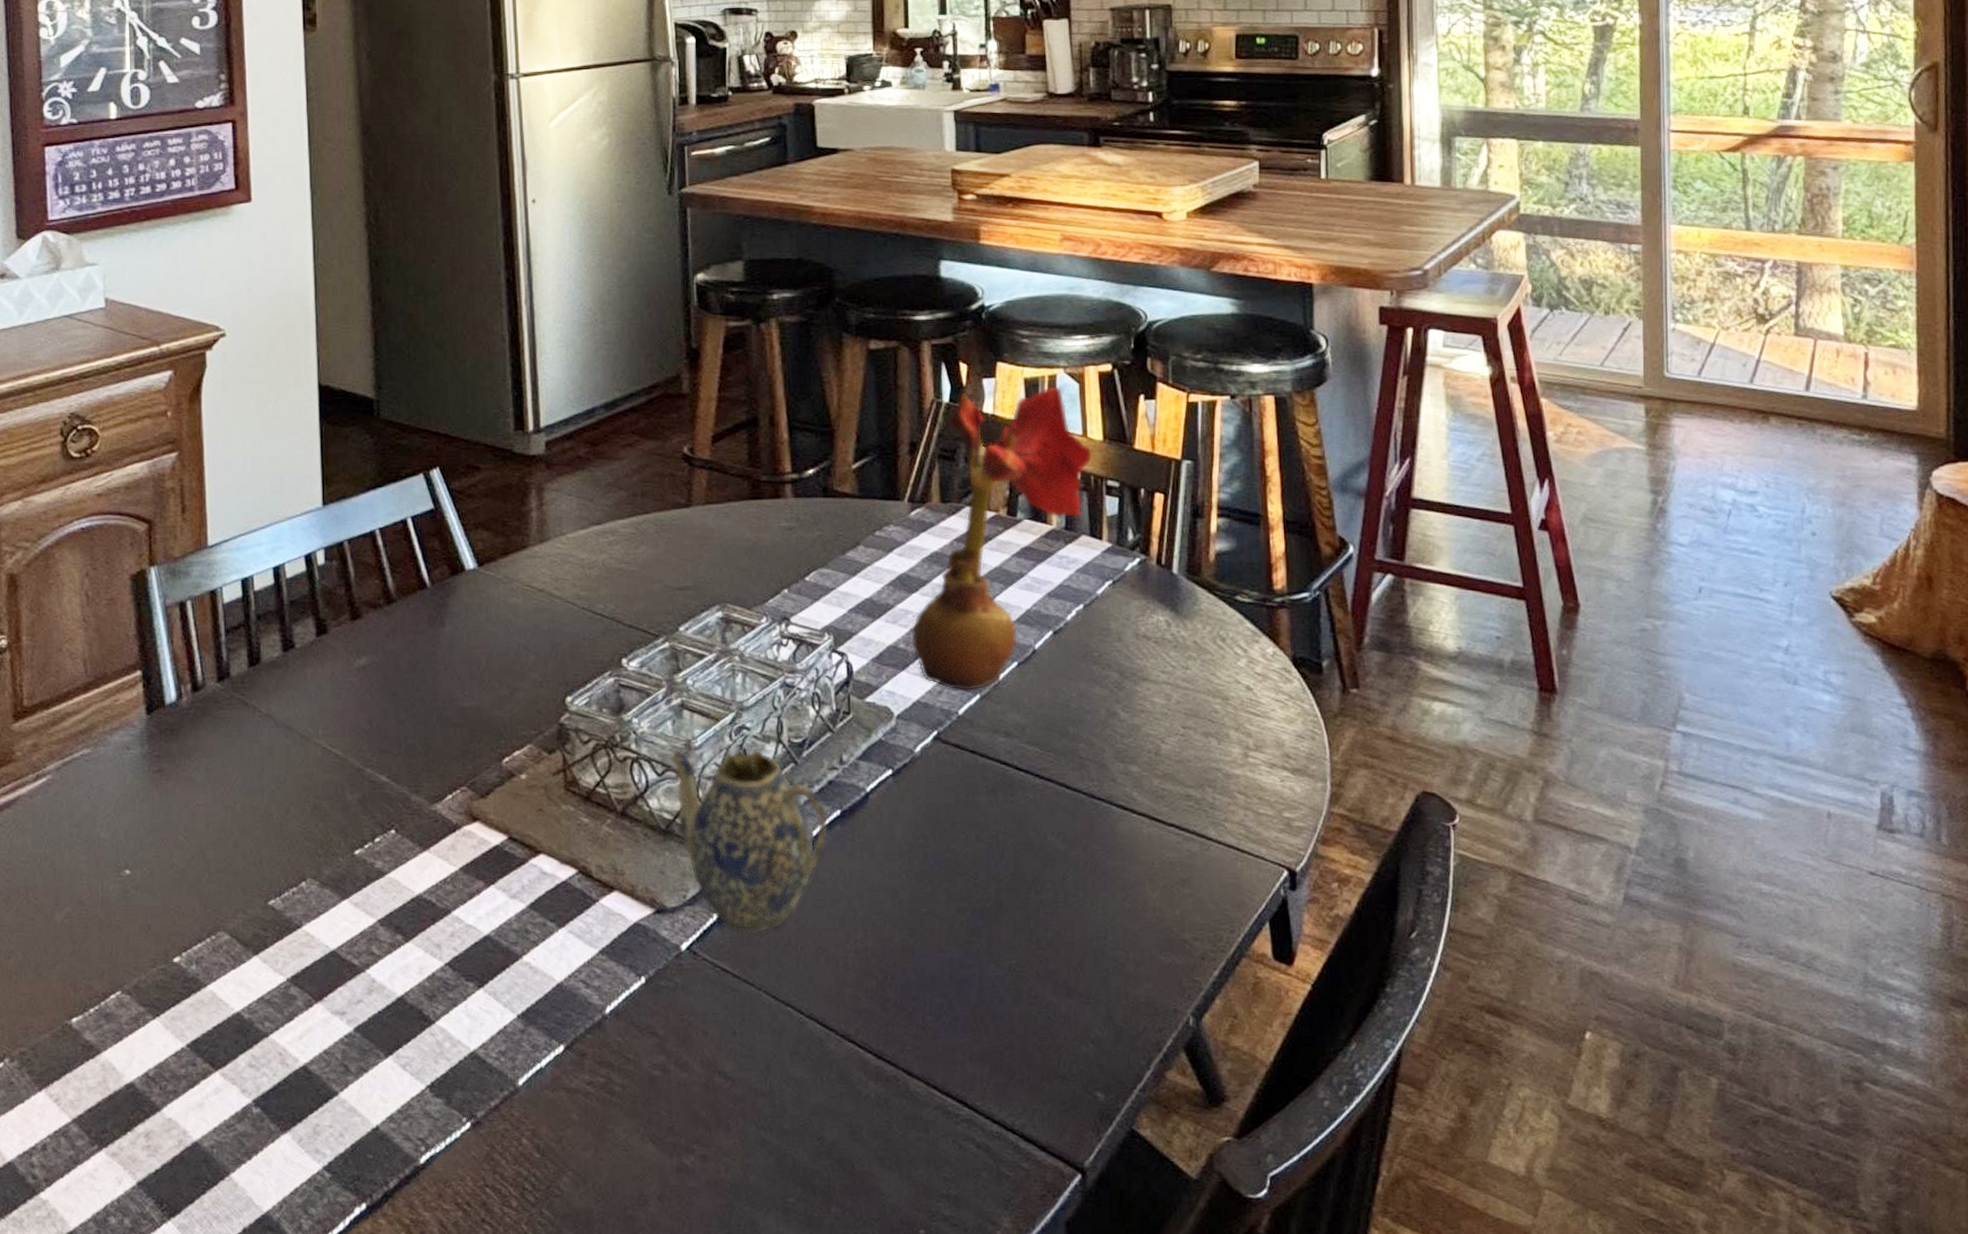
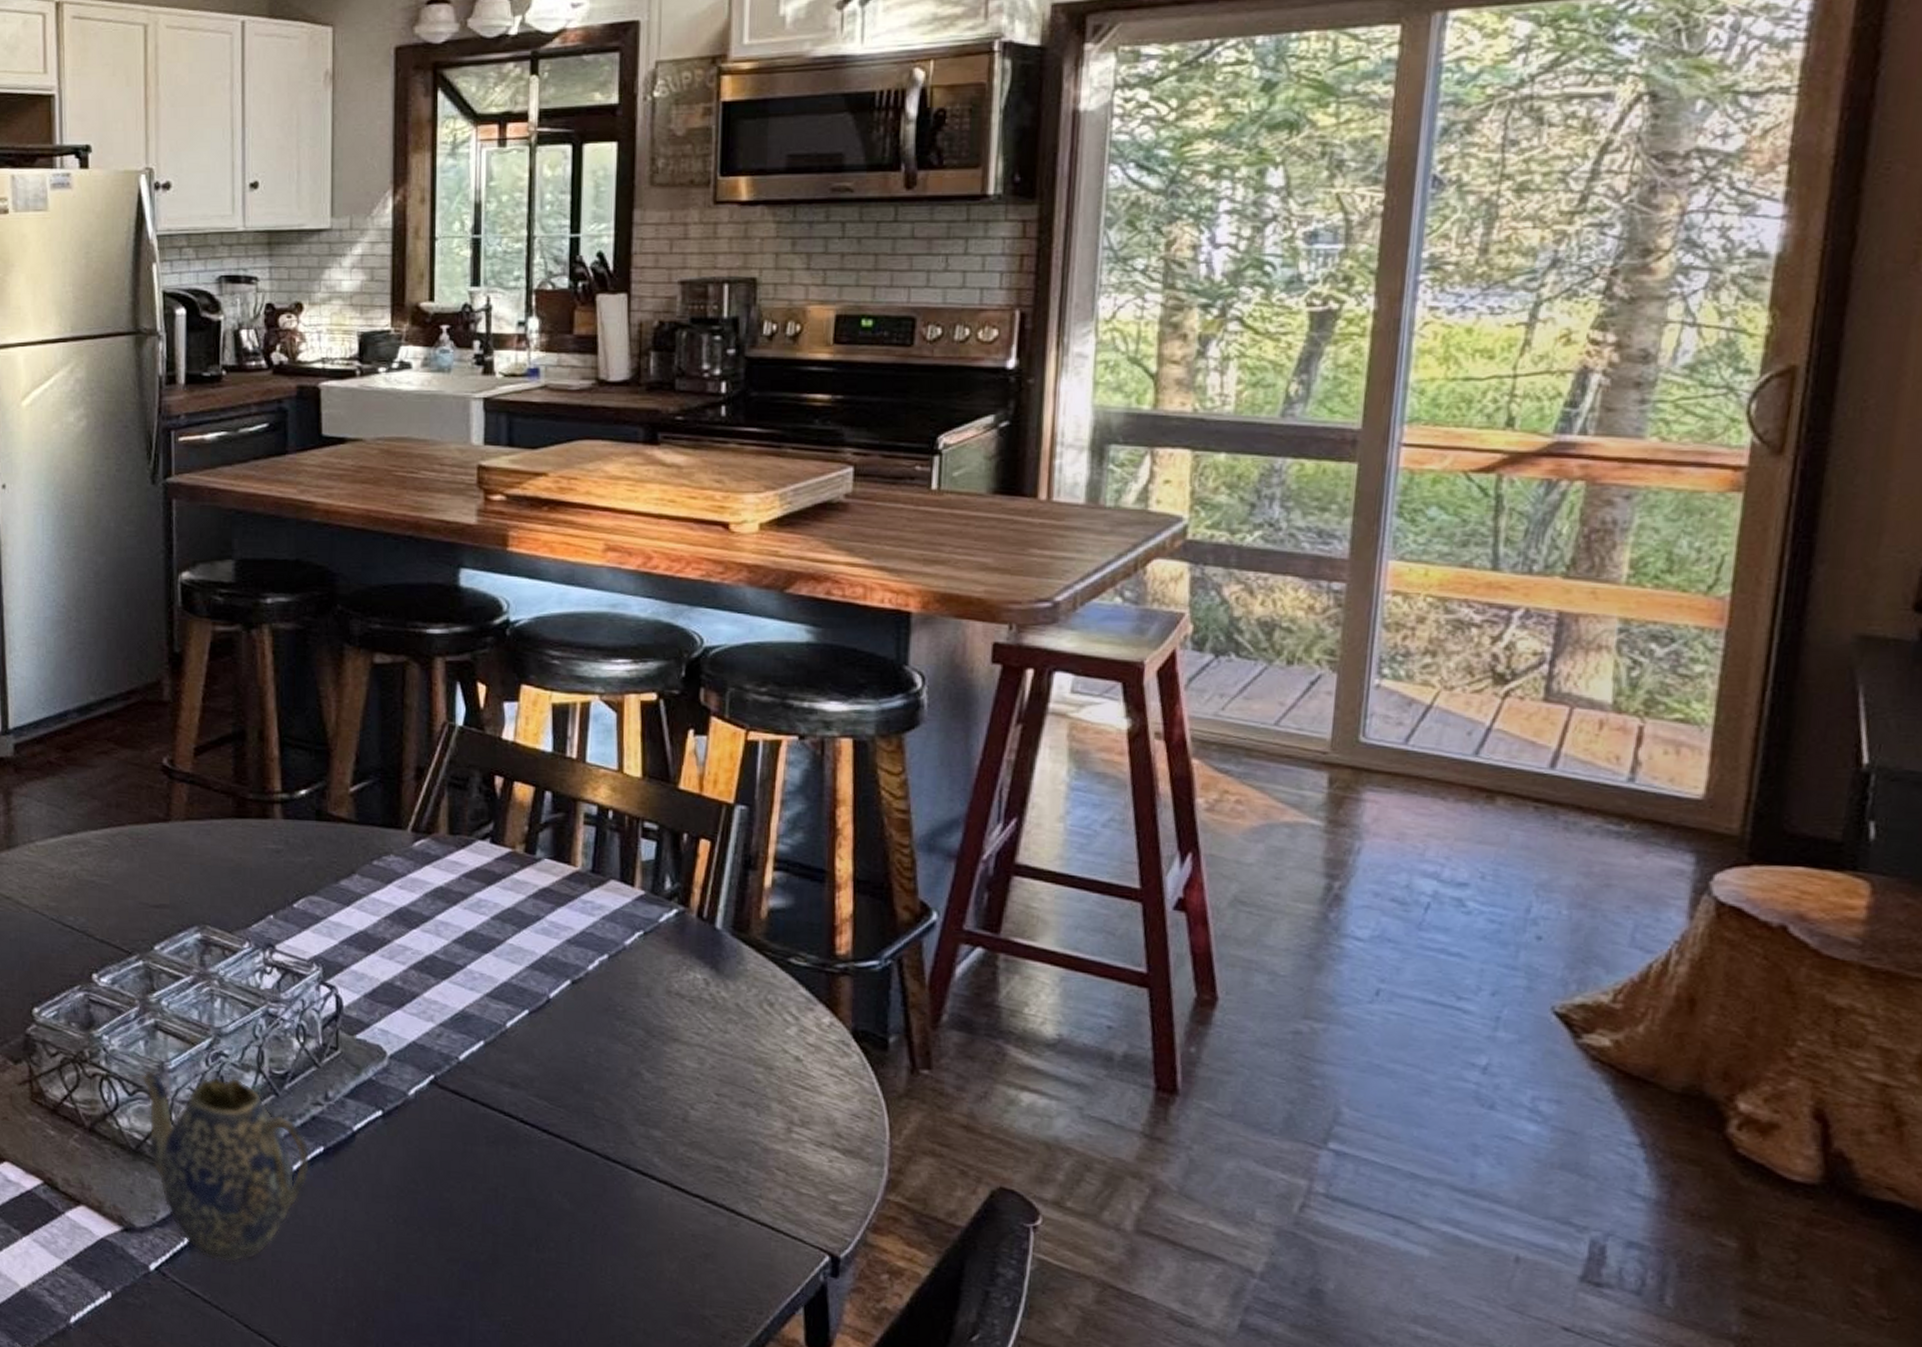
flower: present [911,386,1093,692] -> none [409,714,629,1037]

